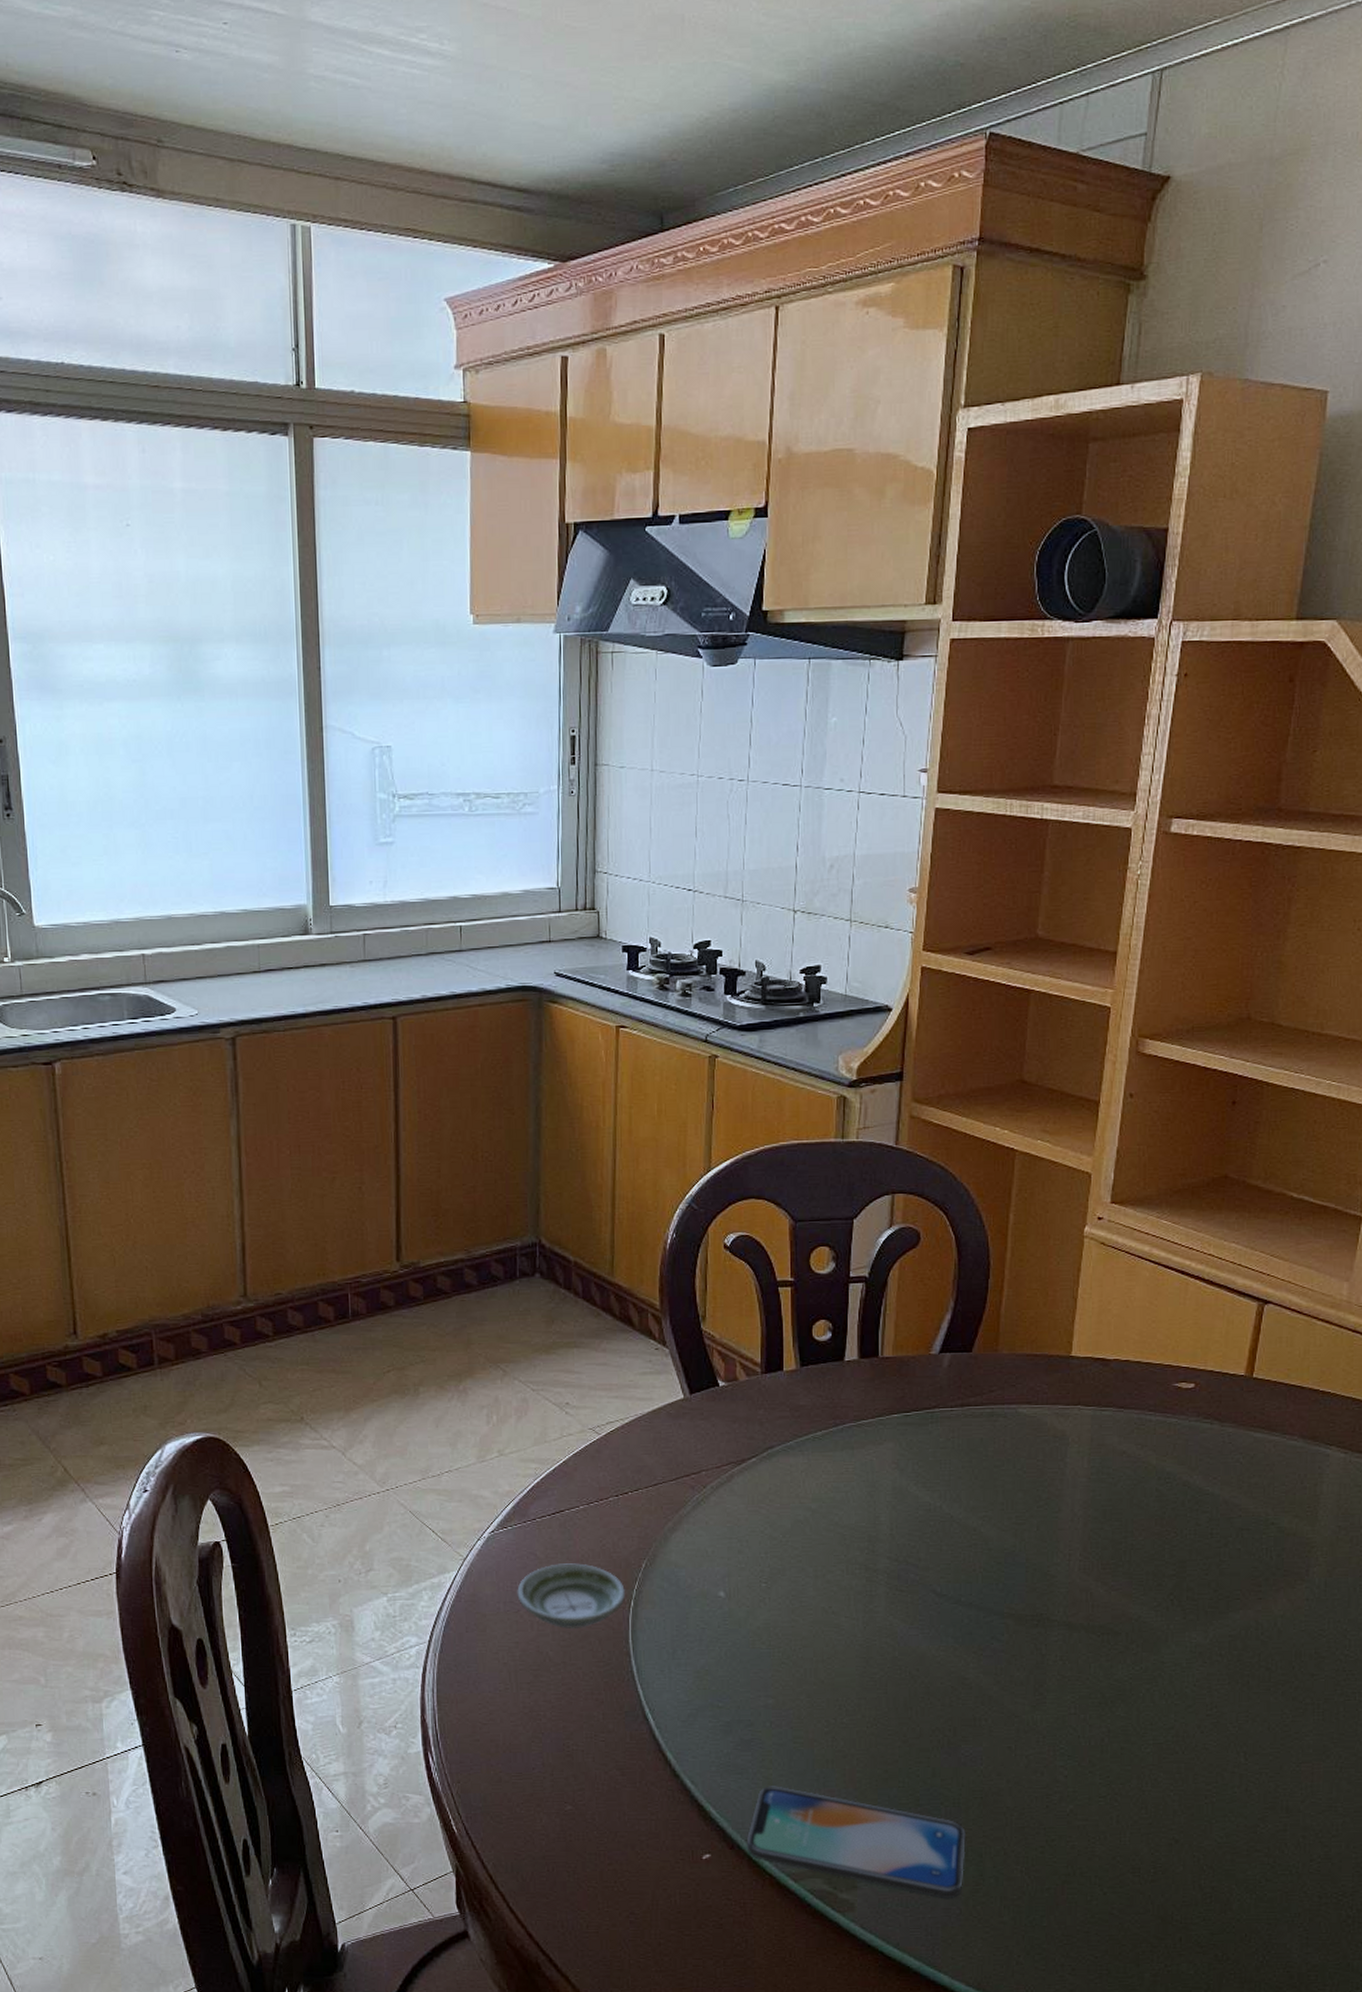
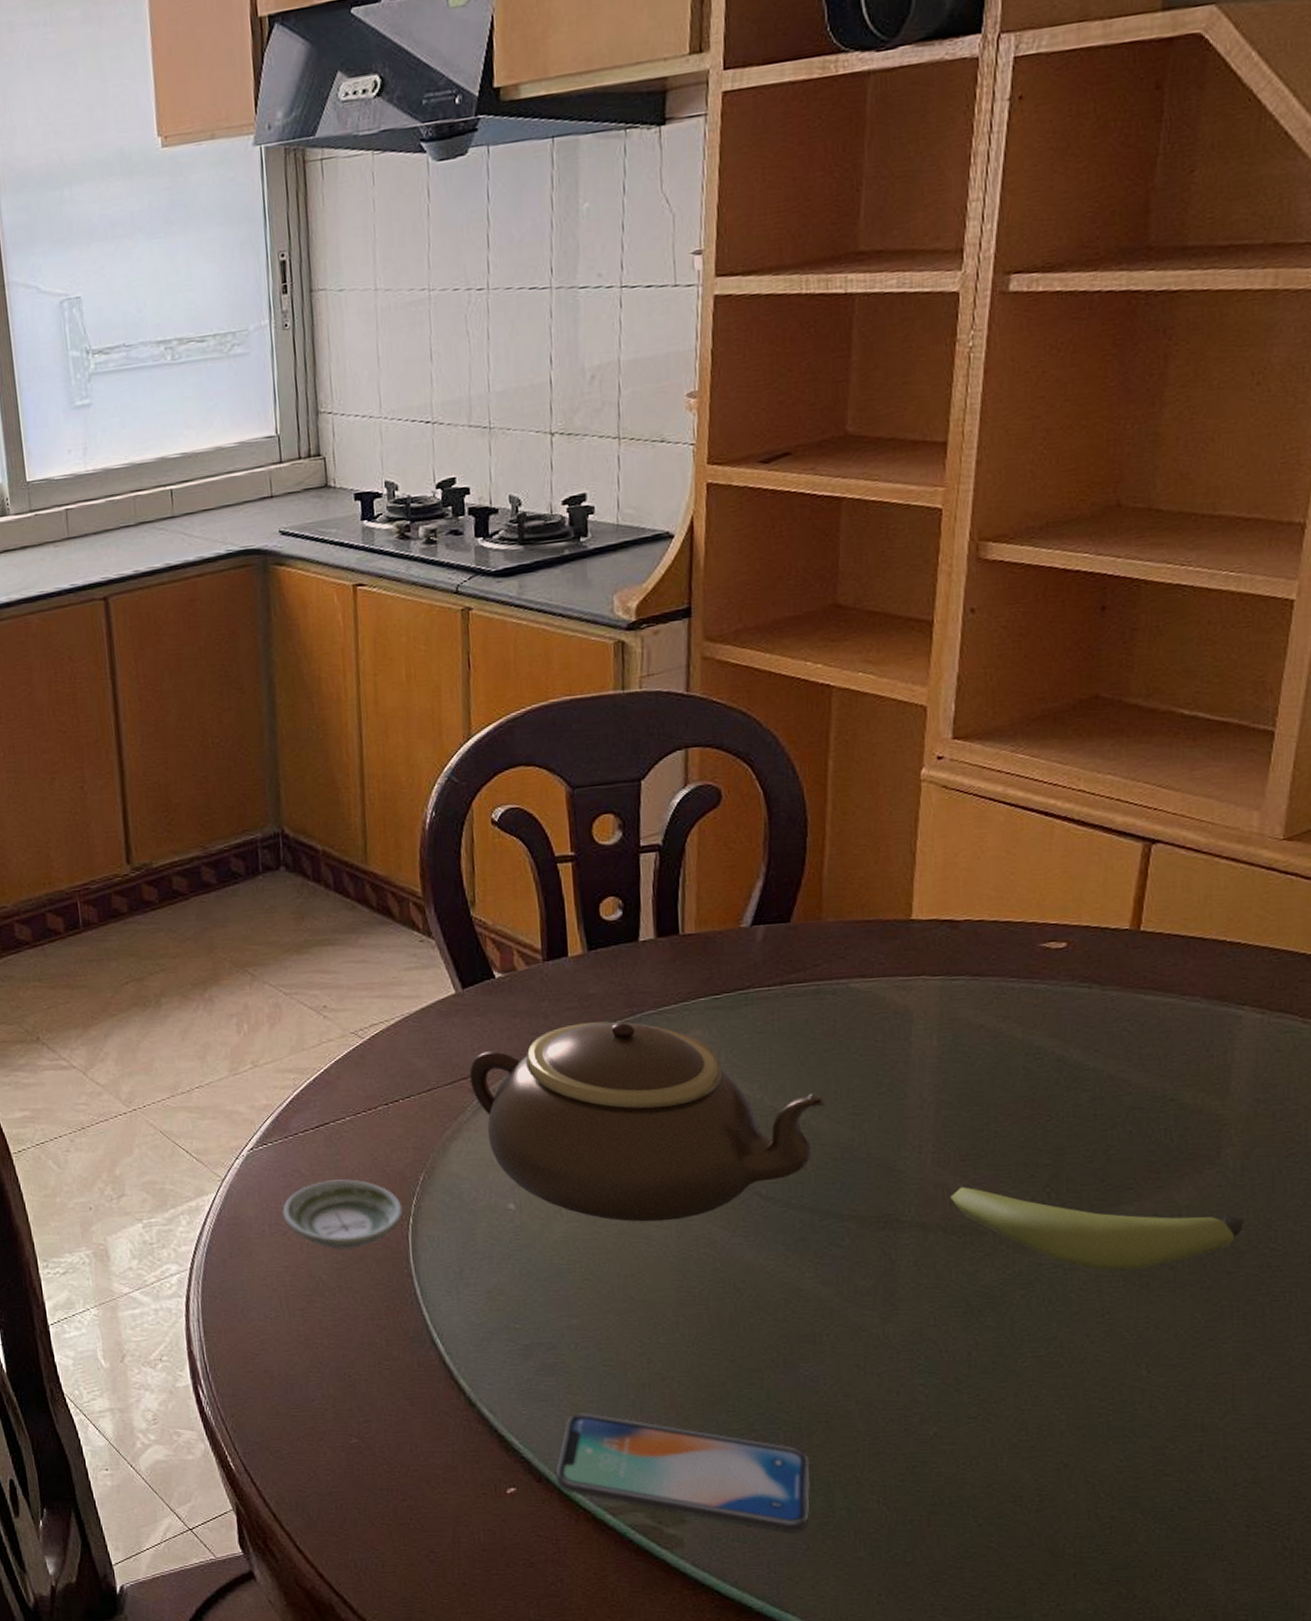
teapot: none [691,1431,994,1613] -> present [469,1021,826,1222]
banana: none [1092,1592,1326,1671] -> present [950,1187,1244,1271]

